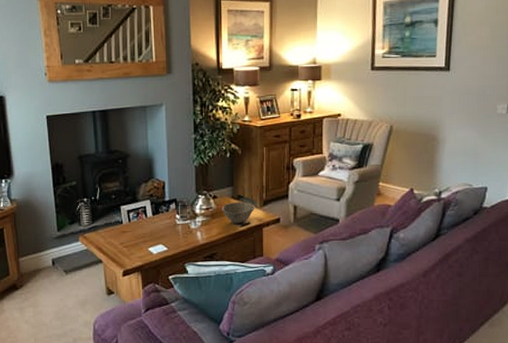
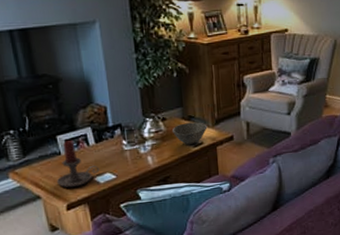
candle holder: none [117,211,154,256] -> present [57,140,100,188]

